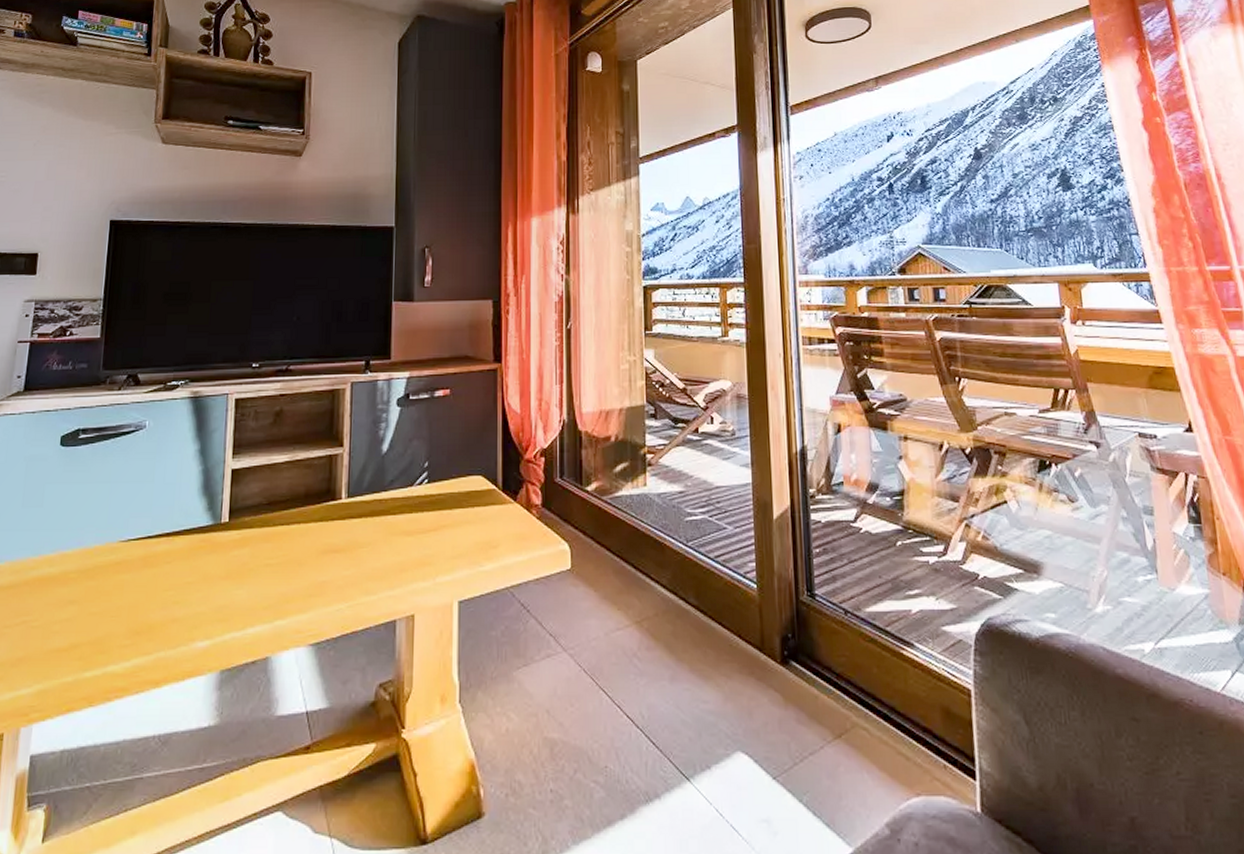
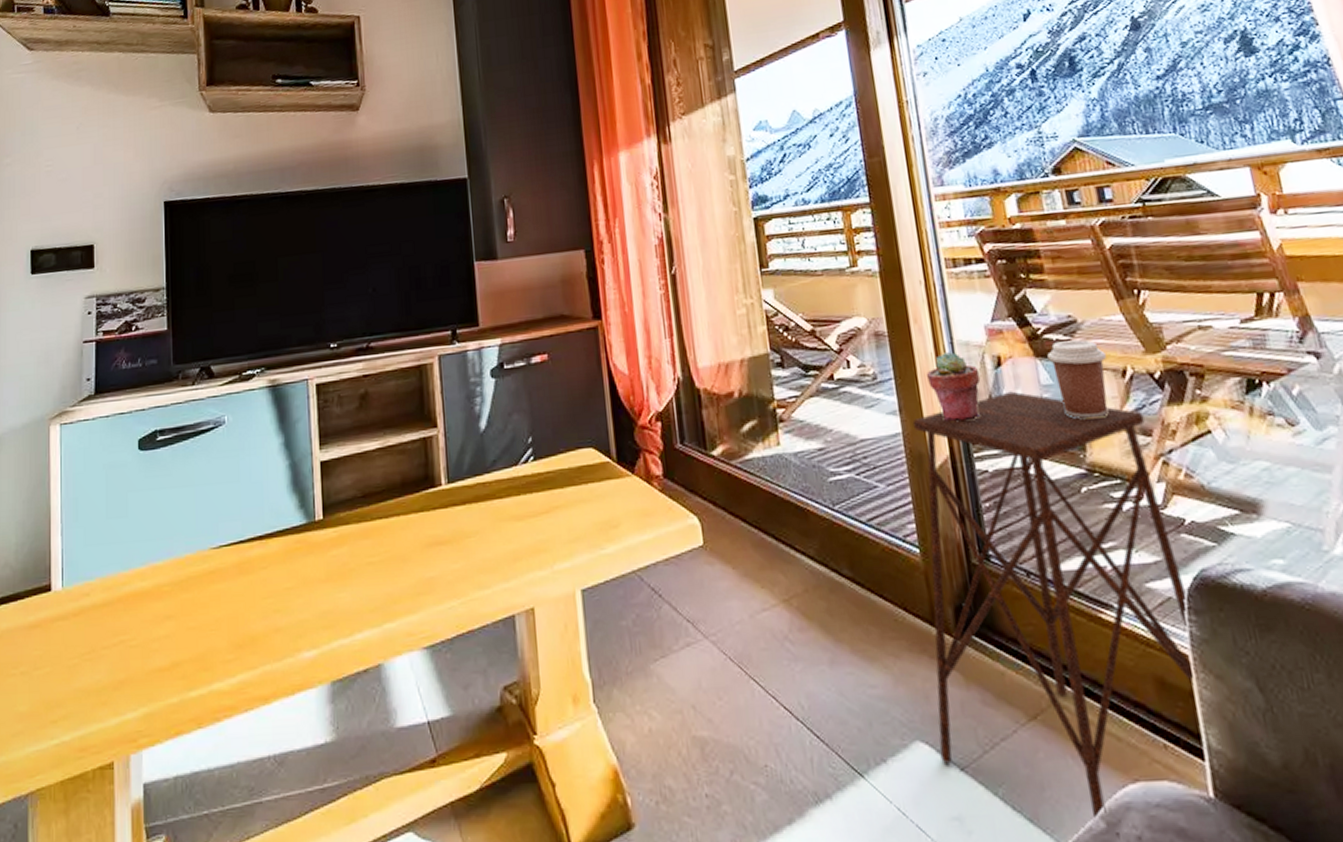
side table: none [757,455,976,828] -> present [912,391,1195,822]
potted succulent: none [778,416,822,478] -> present [927,351,981,422]
coffee cup: none [880,416,929,484] -> present [1047,339,1109,419]

